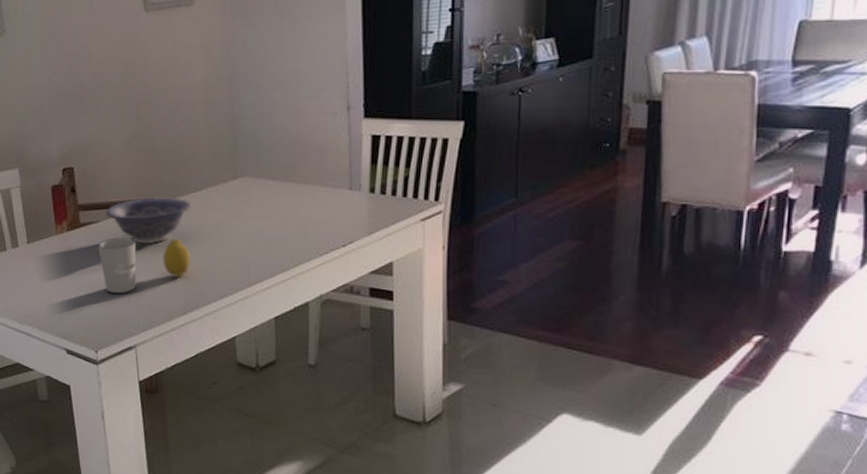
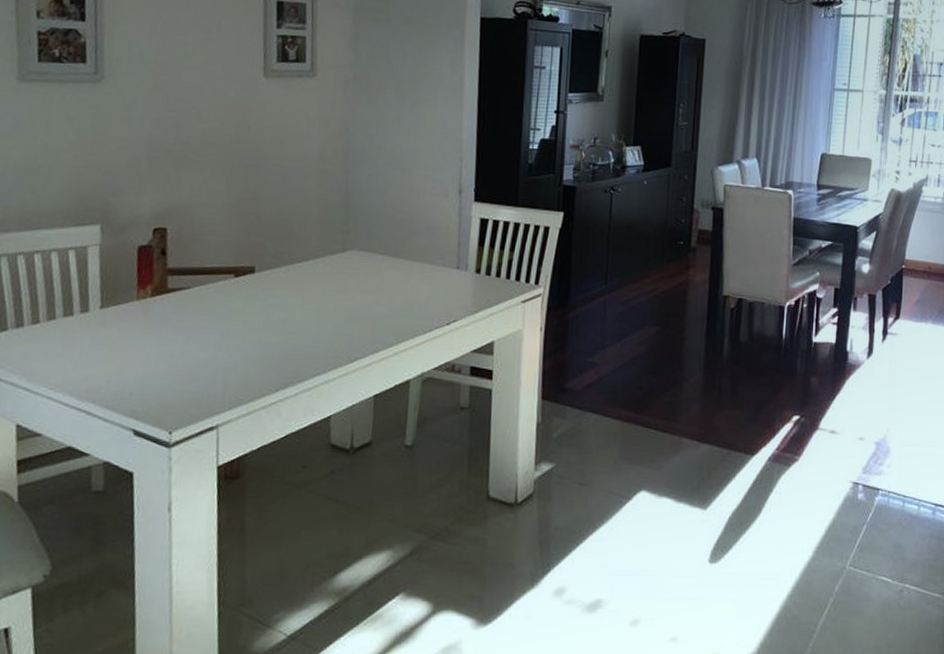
cup: present [97,238,136,293] -> none [185,306,231,367]
decorative bowl: present [105,197,191,245] -> none [197,265,295,315]
fruit: present [162,239,190,278] -> none [258,310,290,352]

